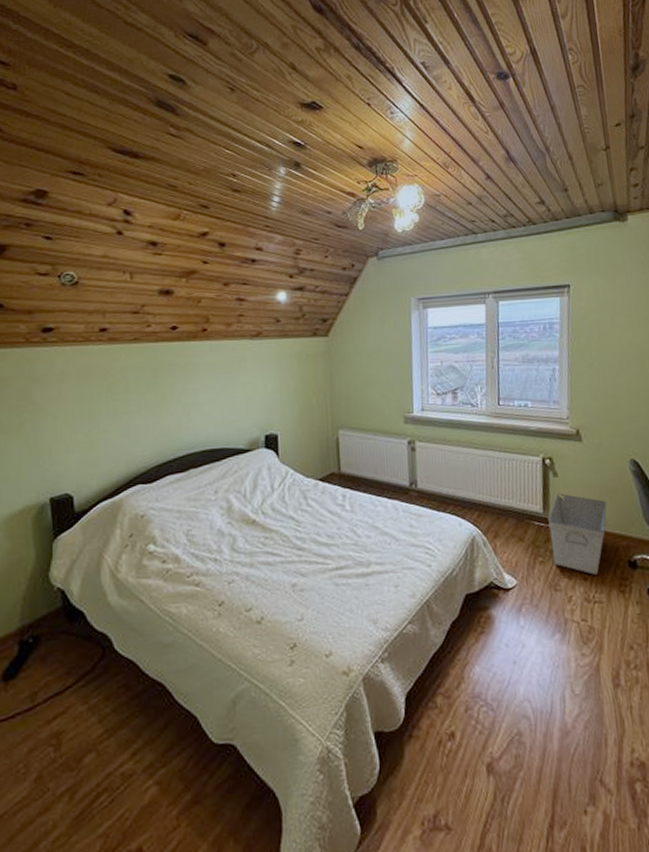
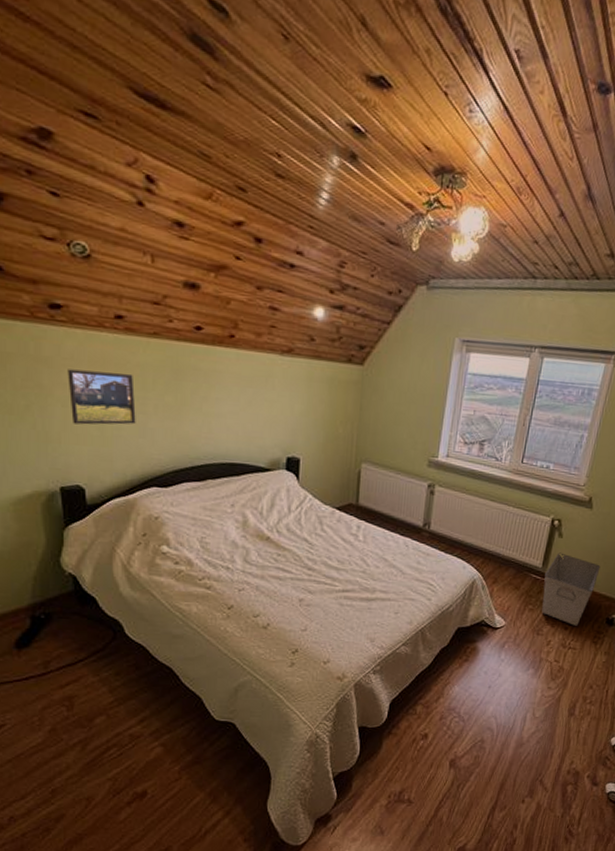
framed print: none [58,378,120,434] -> present [68,369,136,425]

